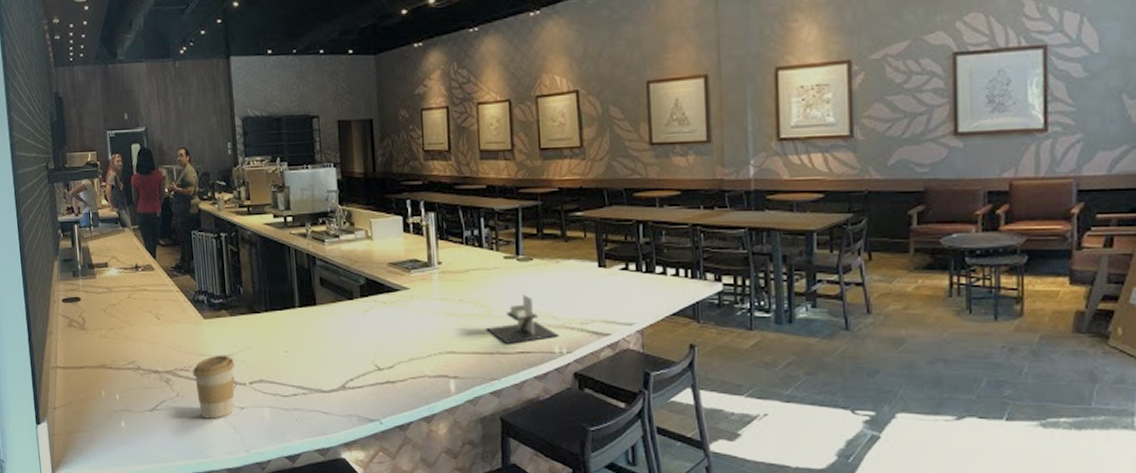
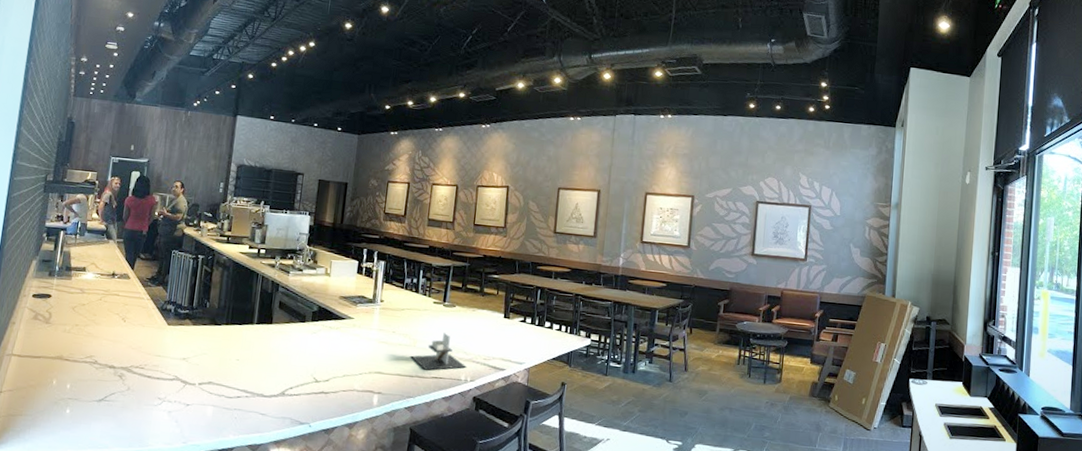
coffee cup: present [193,355,235,419] -> none [147,357,189,413]

